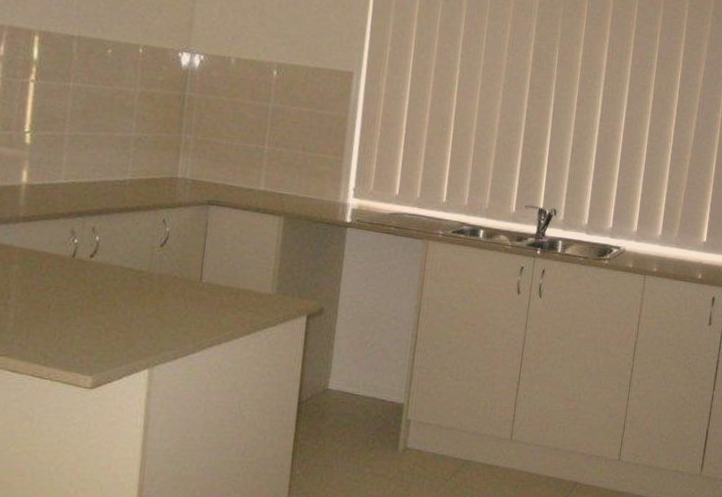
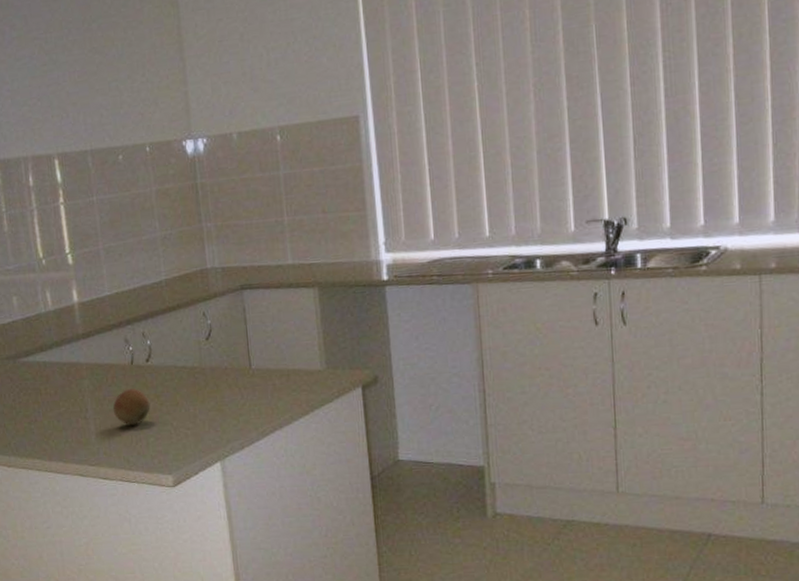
fruit: none [40,282,85,320] -> present [112,389,151,426]

